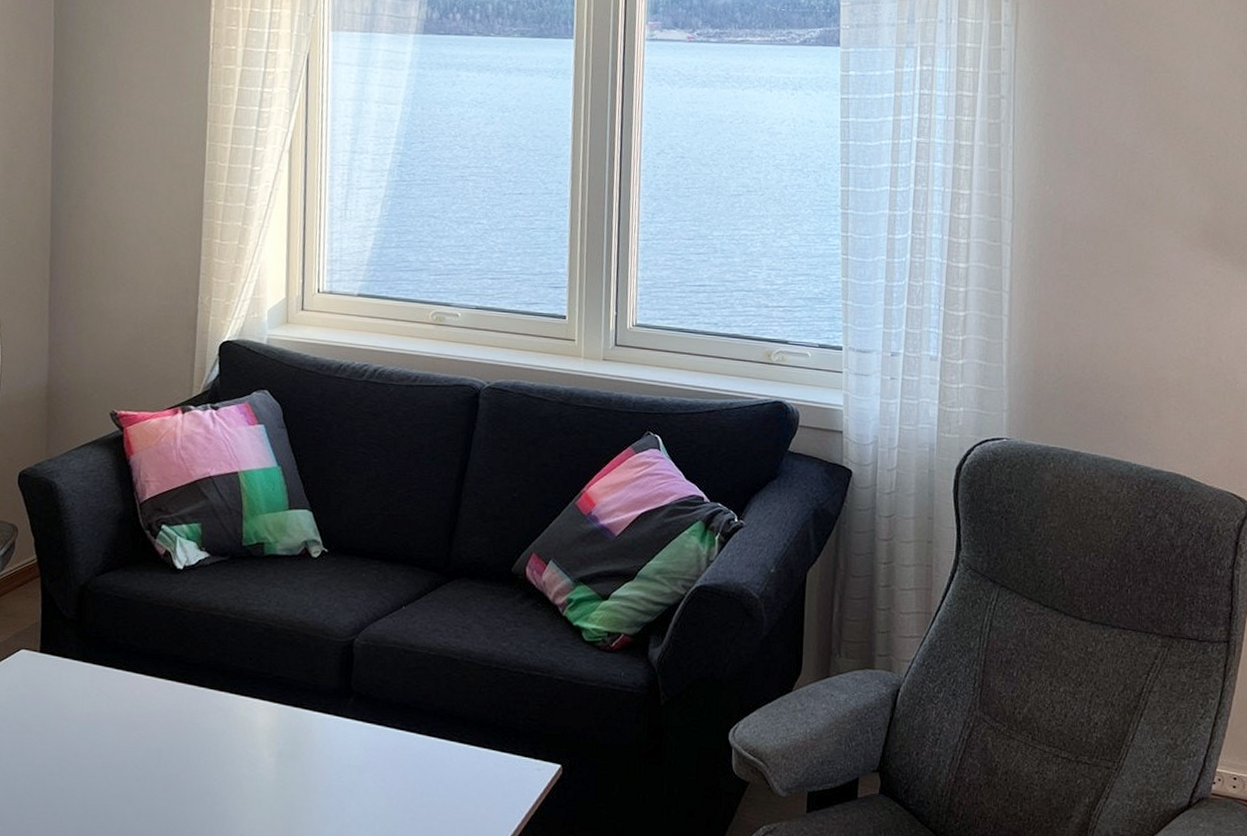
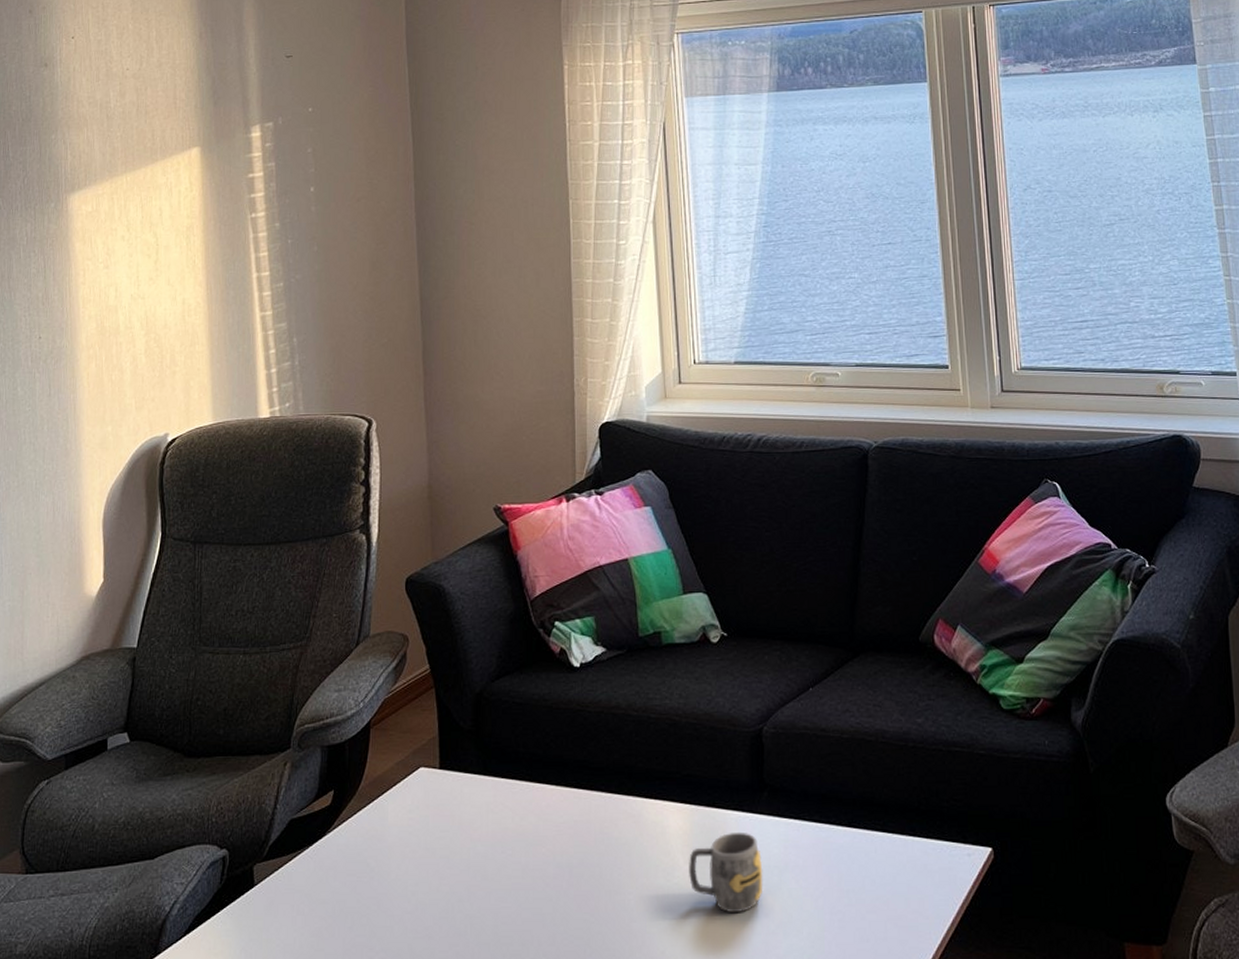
mug: none [272,732,343,805] -> present [689,831,763,913]

